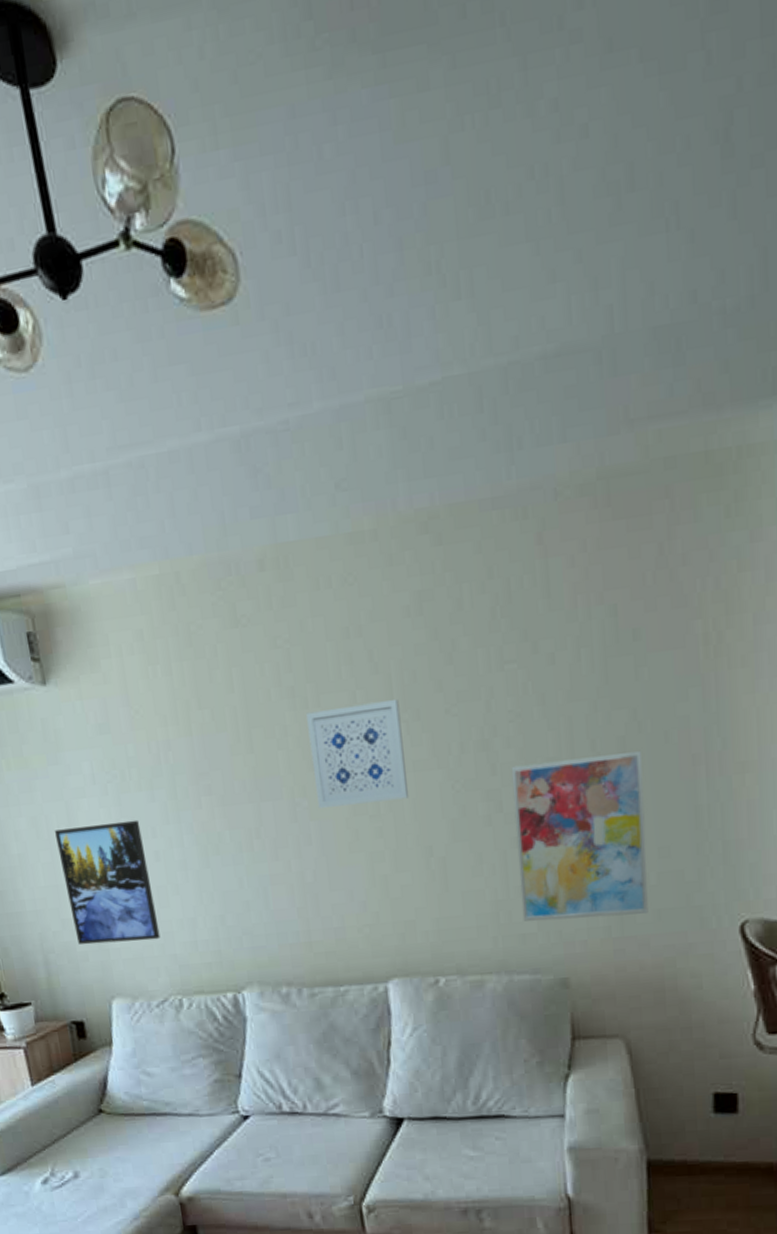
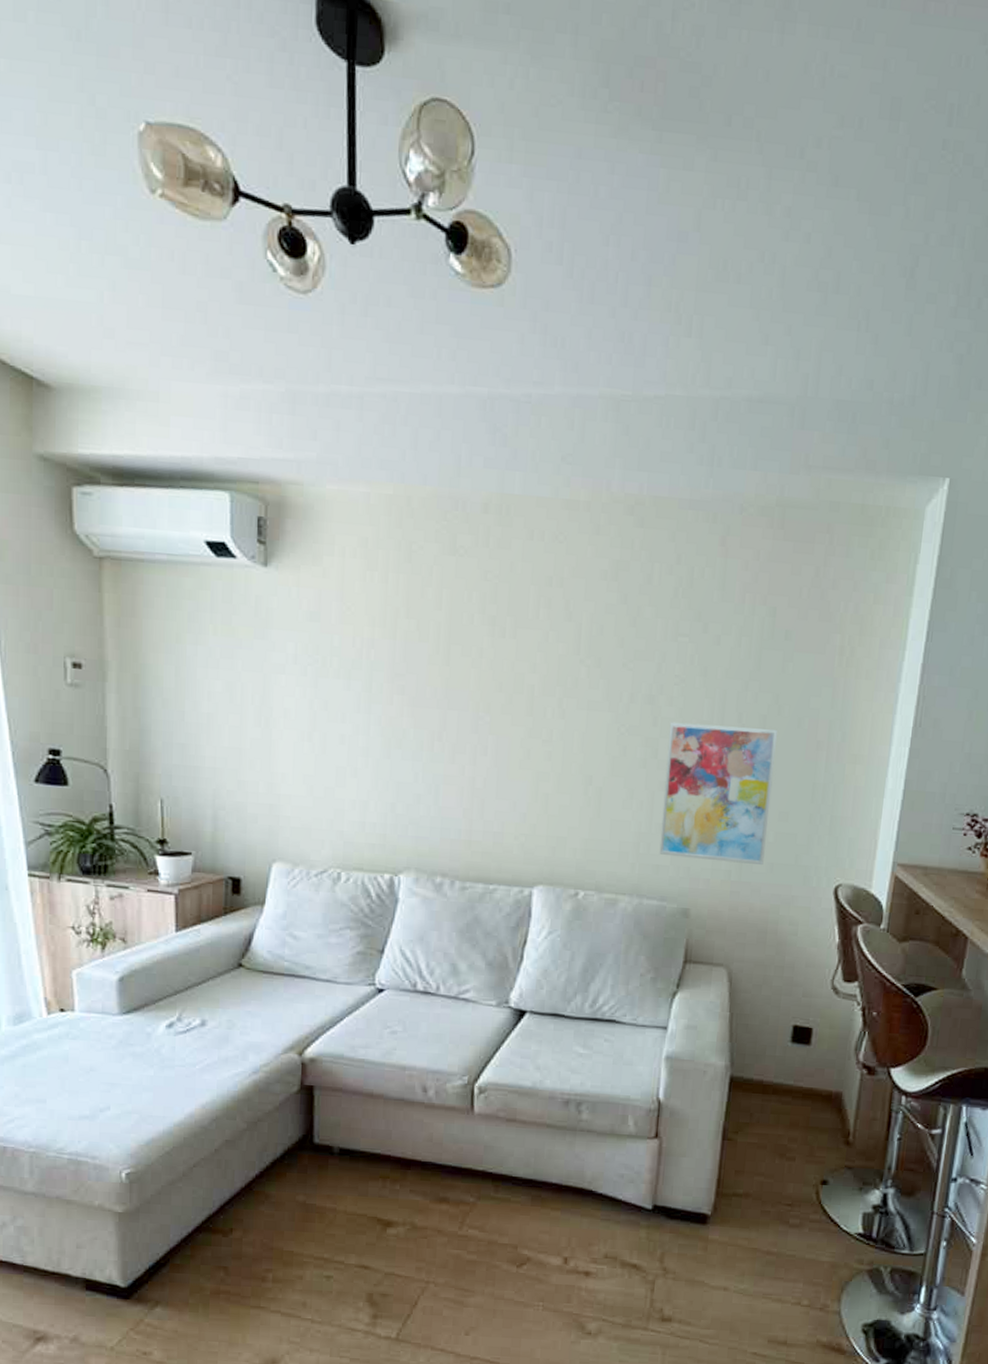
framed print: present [55,819,161,945] -> none [248,698,332,815]
wall art: present [306,700,410,808] -> none [499,641,585,731]

